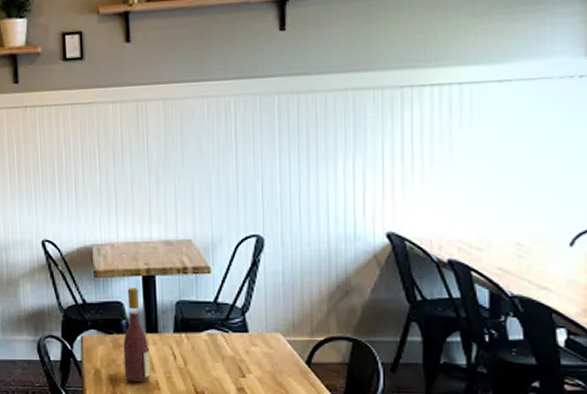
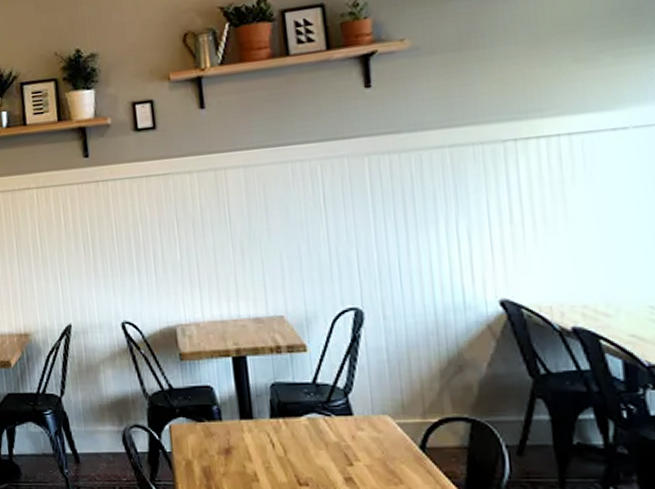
wine bottle: present [123,288,151,382] -> none [215,370,248,473]

